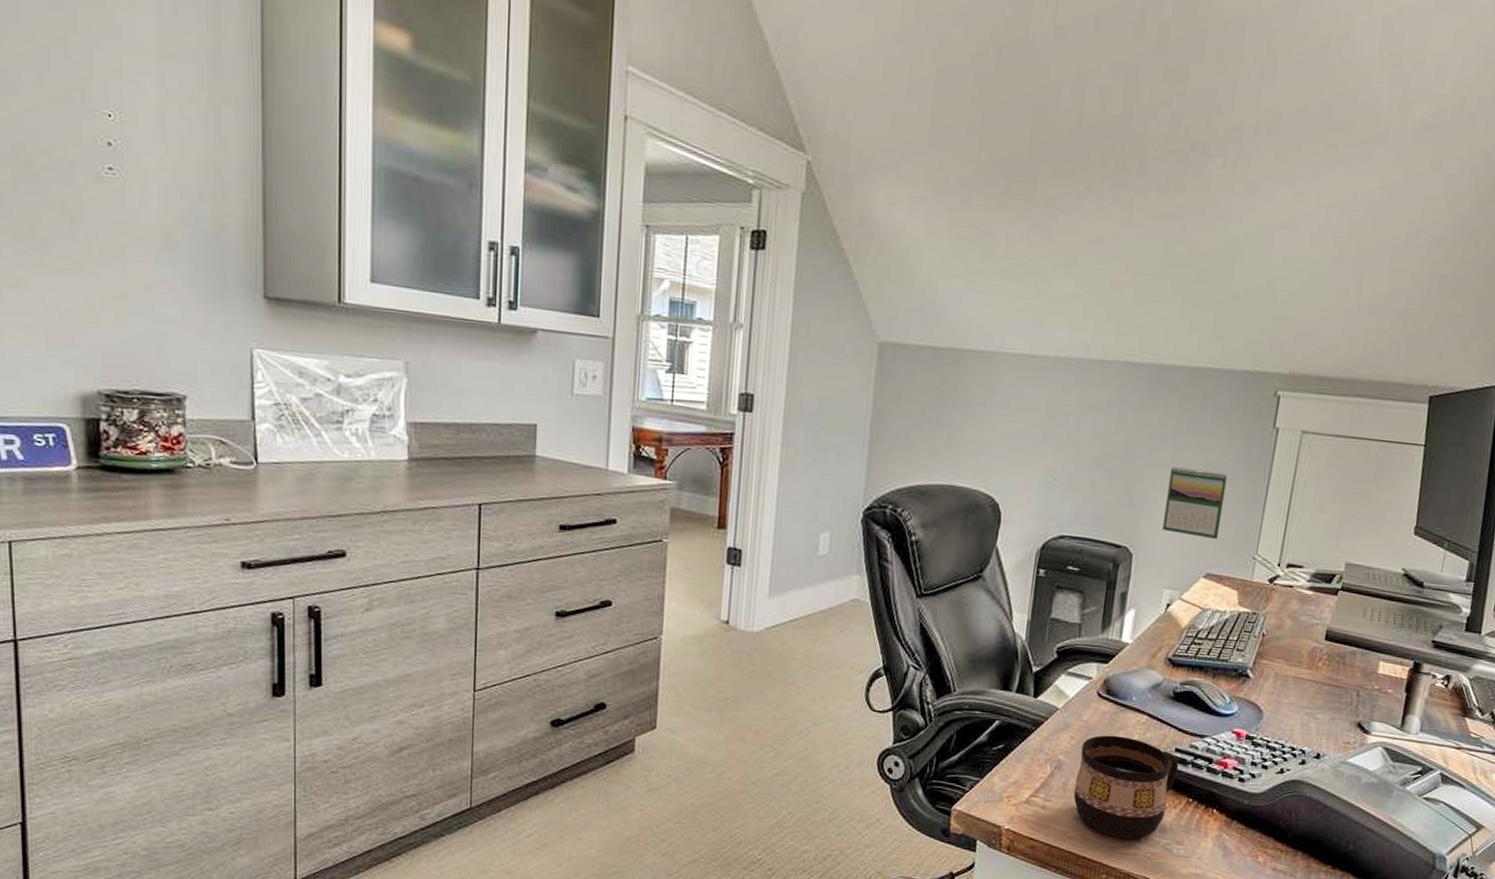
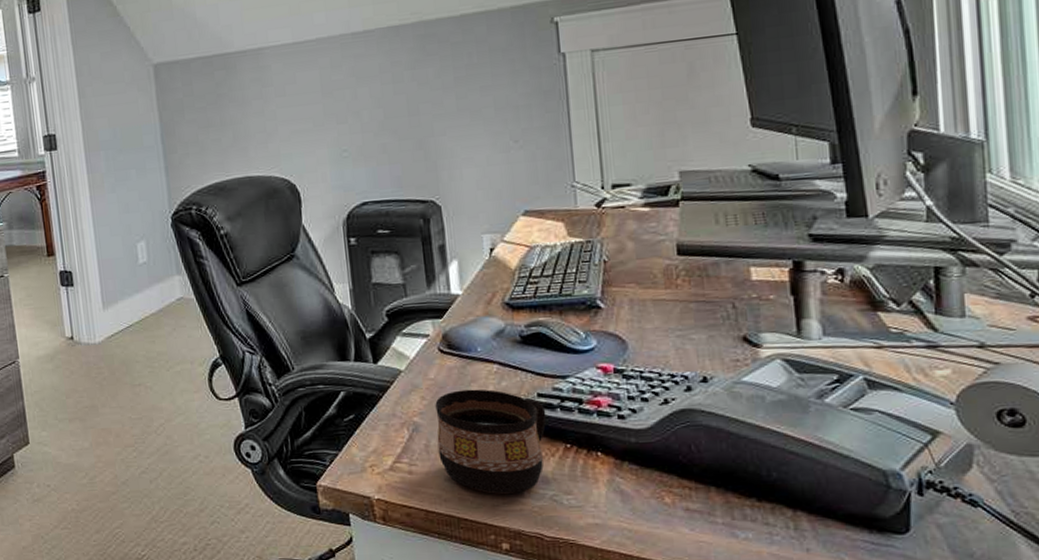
calendar: present [1162,467,1227,540] -> none [460,109,527,178]

